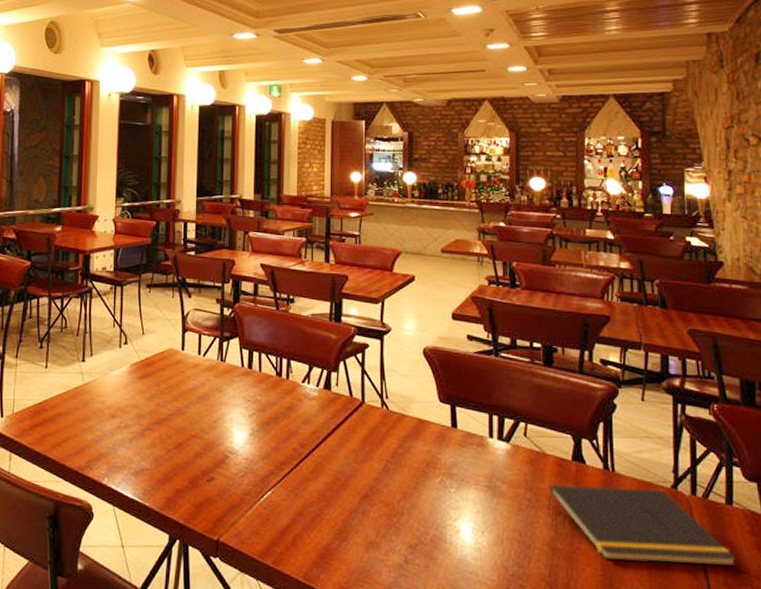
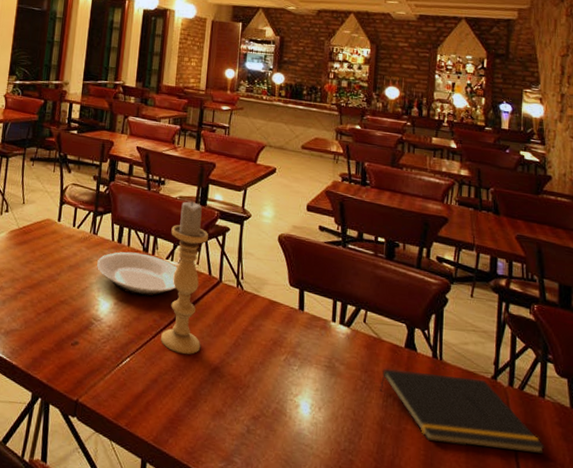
plate: none [228,377,315,425] -> present [97,251,178,297]
candle holder: none [303,318,347,484] -> present [161,201,208,355]

